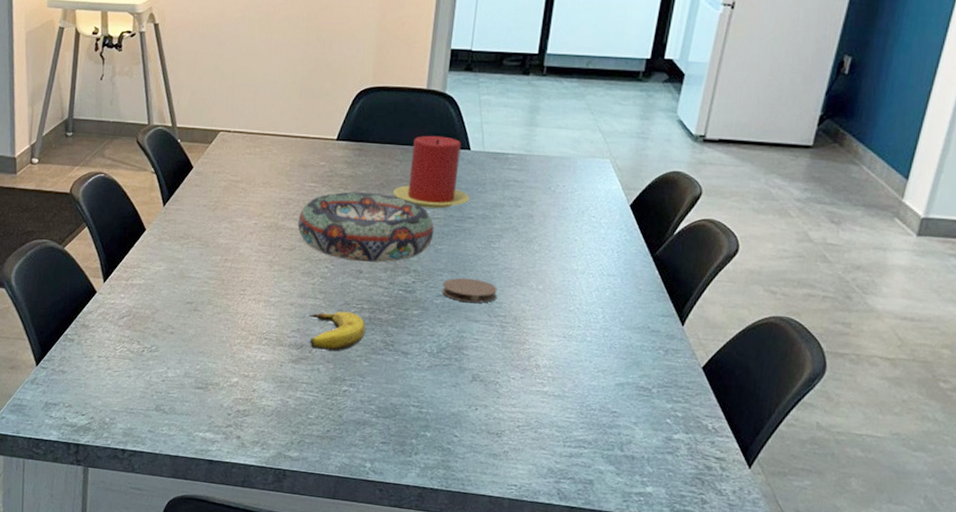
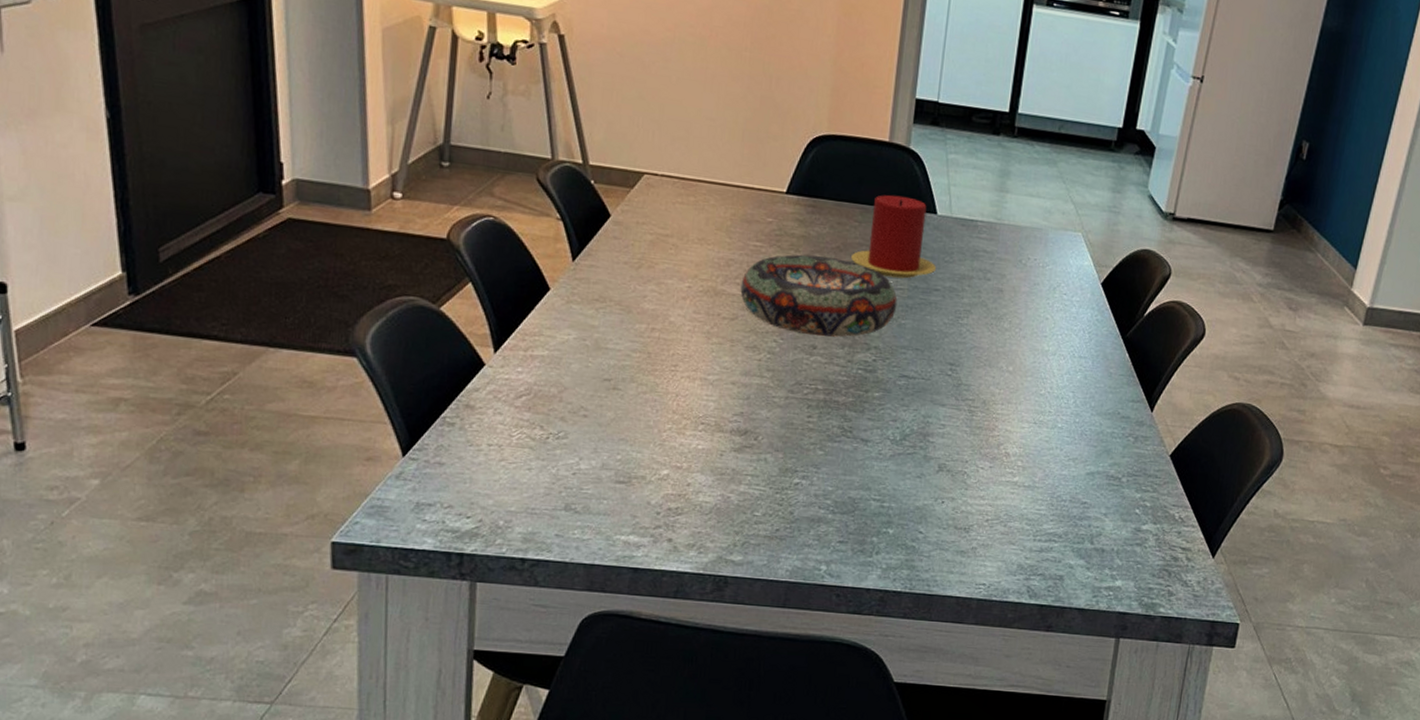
banana: present [308,311,366,352] -> none [753,392,821,439]
coaster: present [442,277,497,303] -> none [905,356,965,385]

